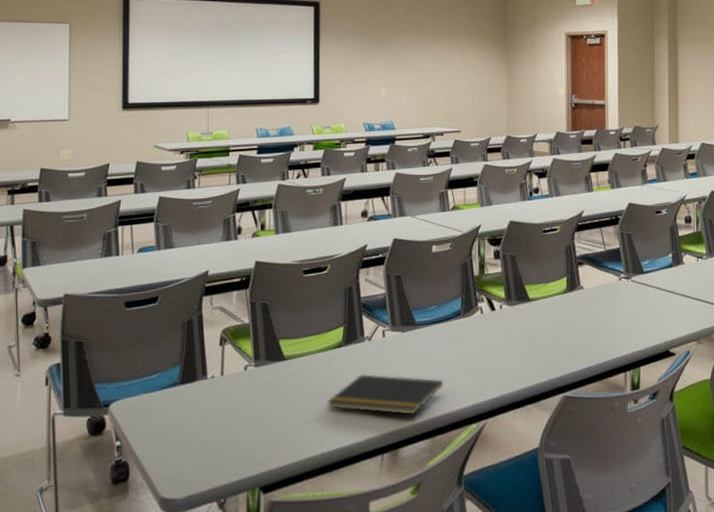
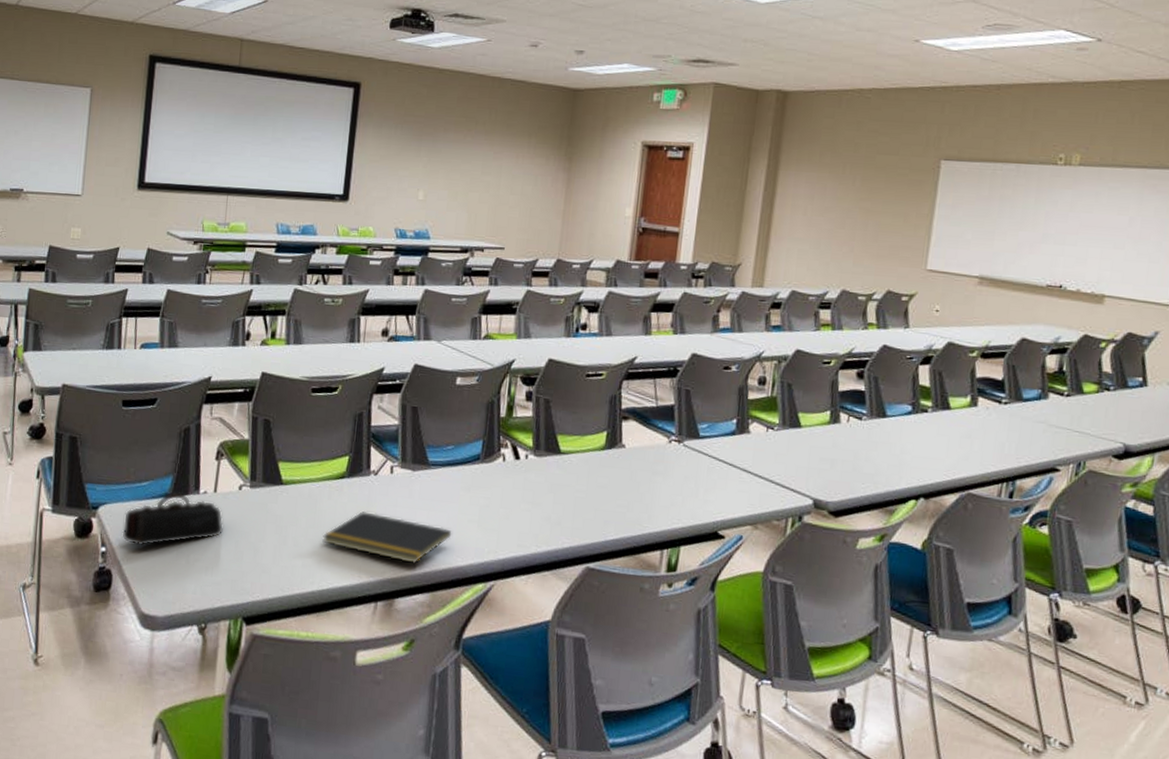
pencil case: none [135,379,234,435] -> present [122,490,224,547]

